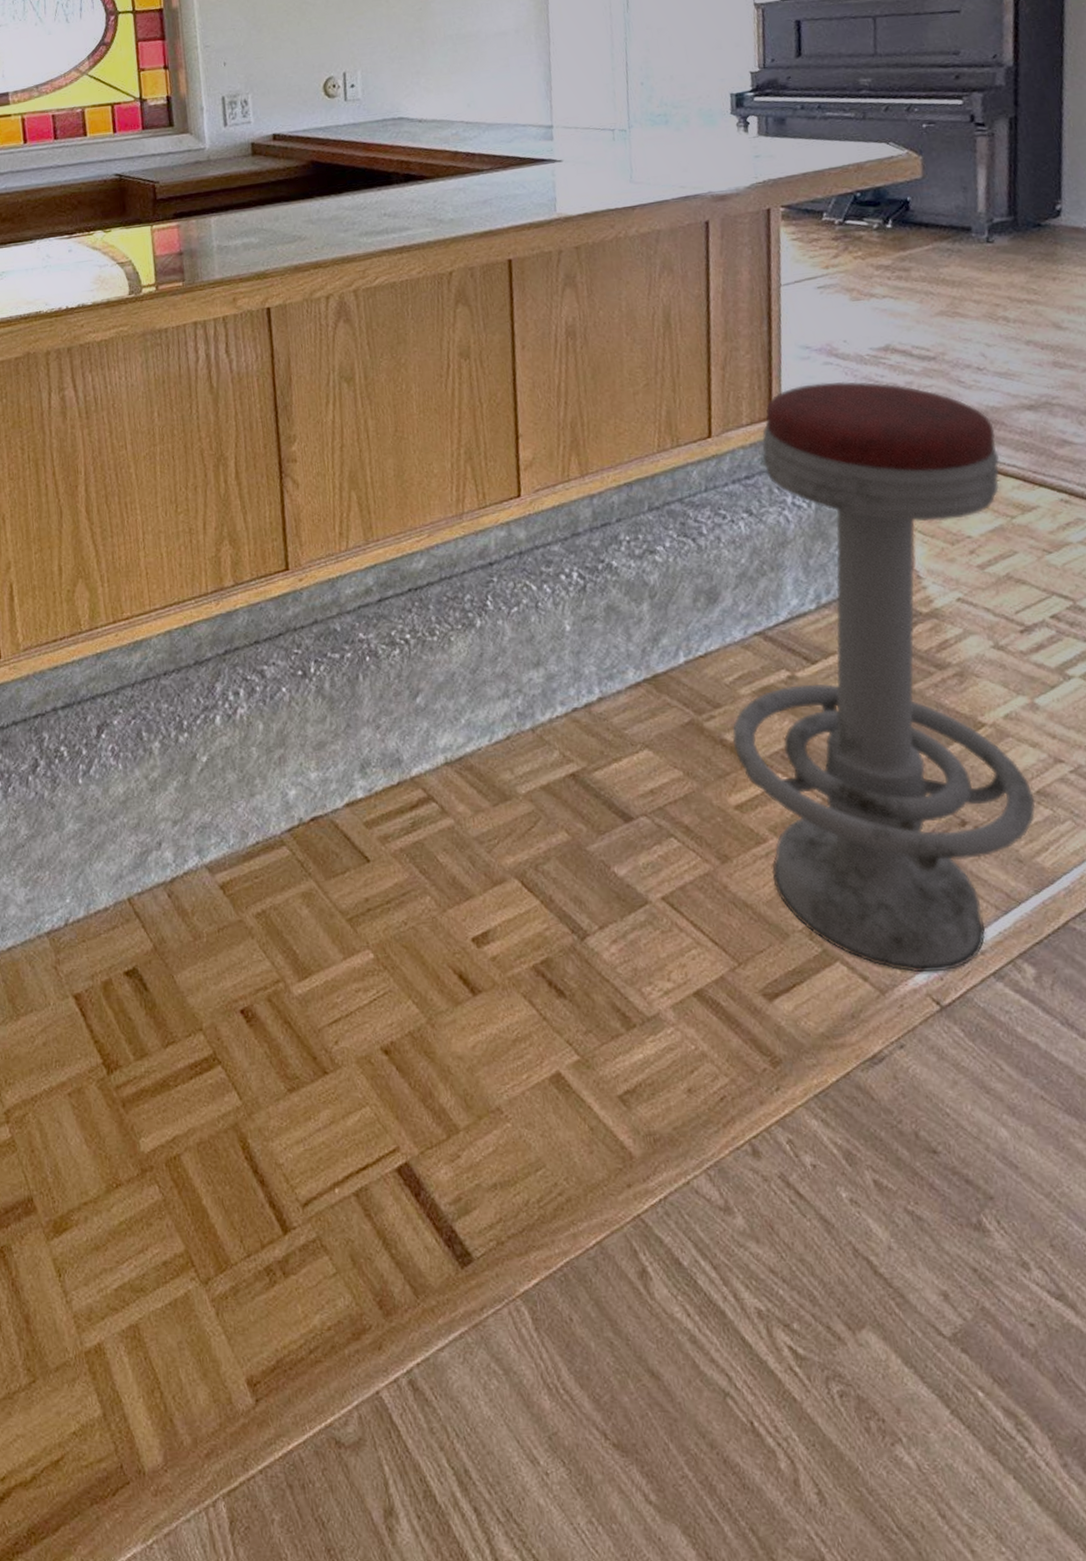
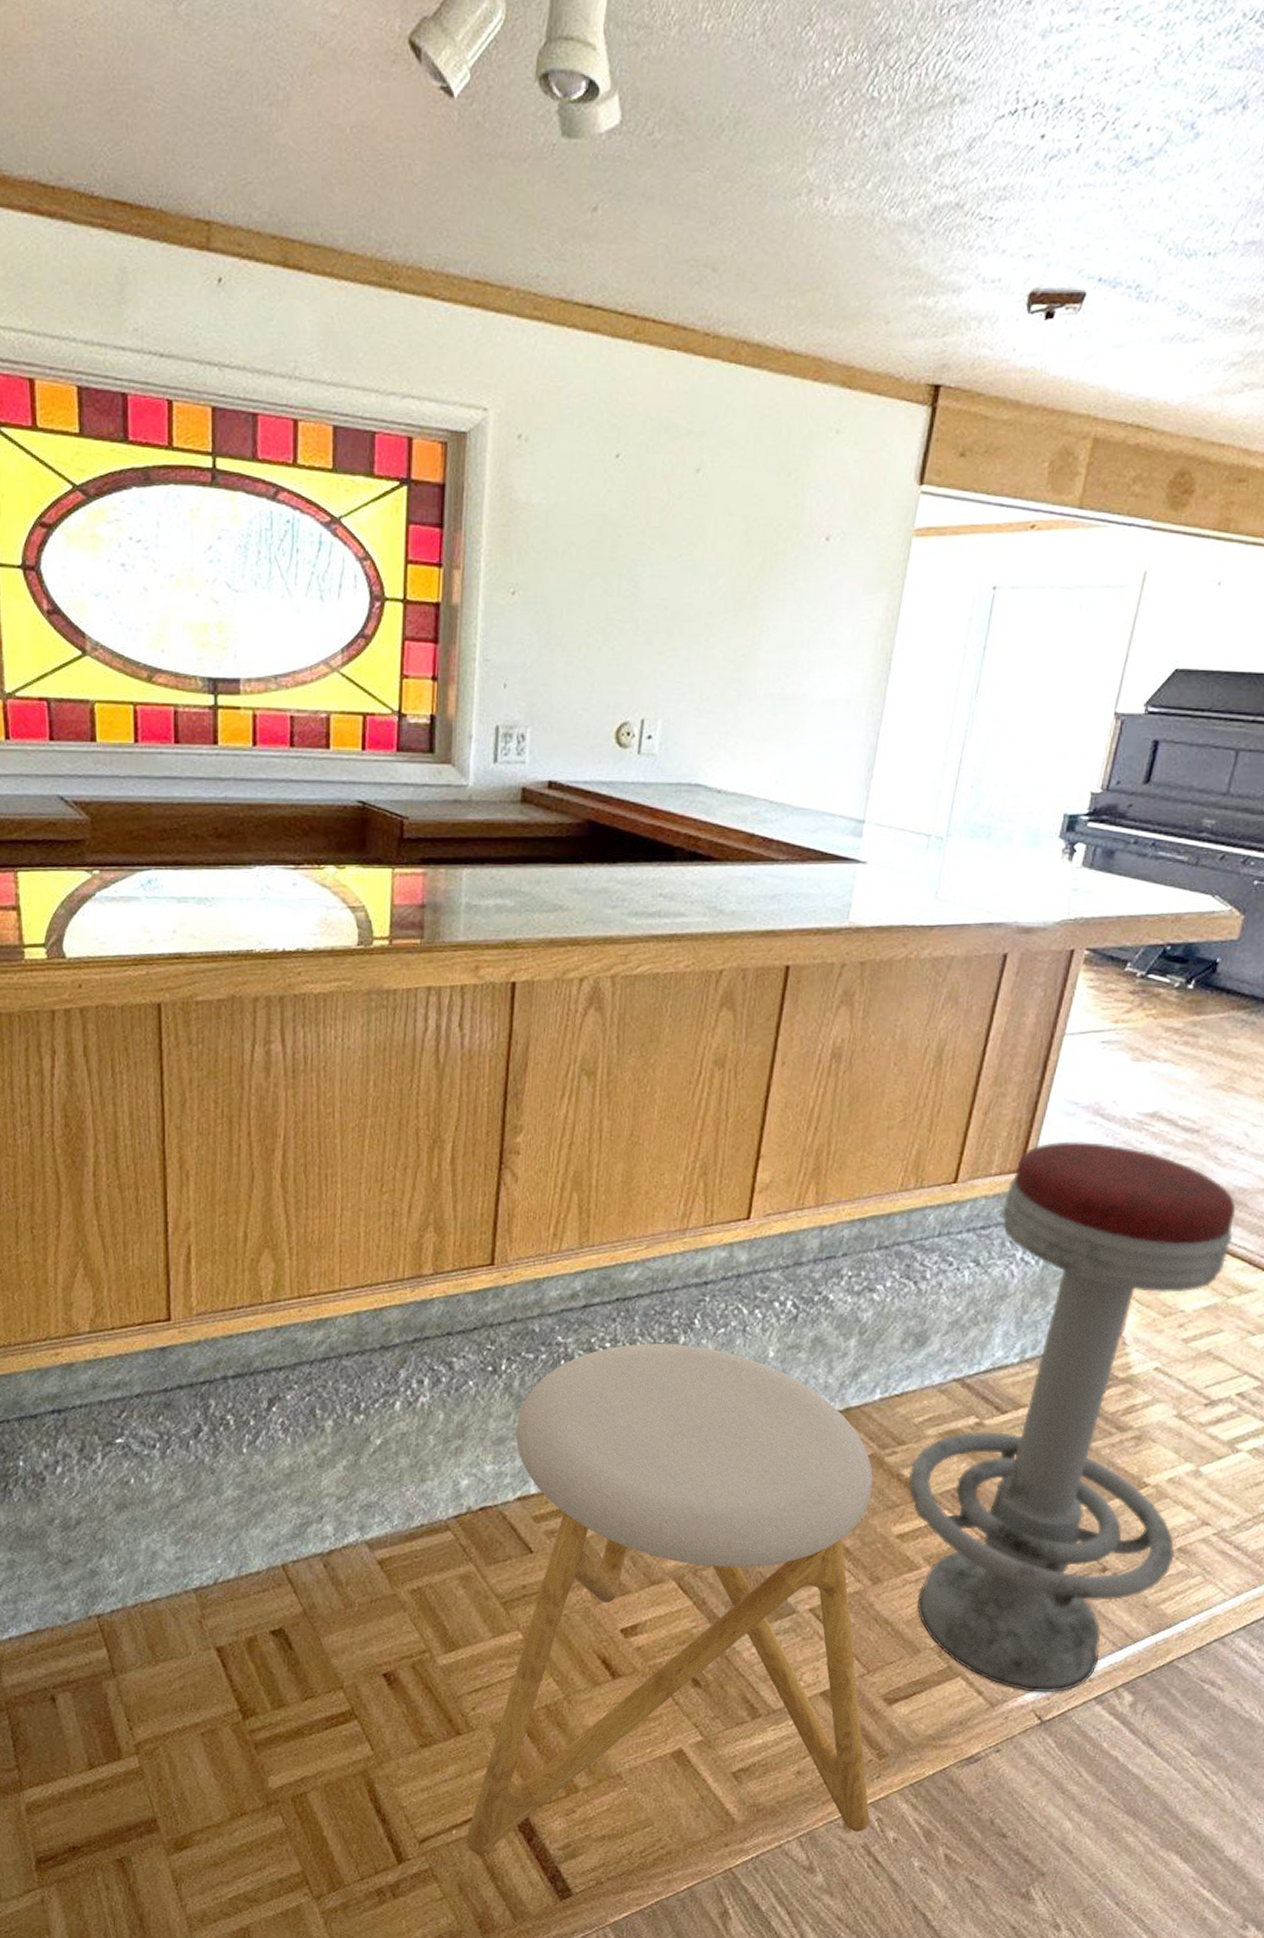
stool: none [333,627,780,1216] -> present [467,1343,873,1854]

